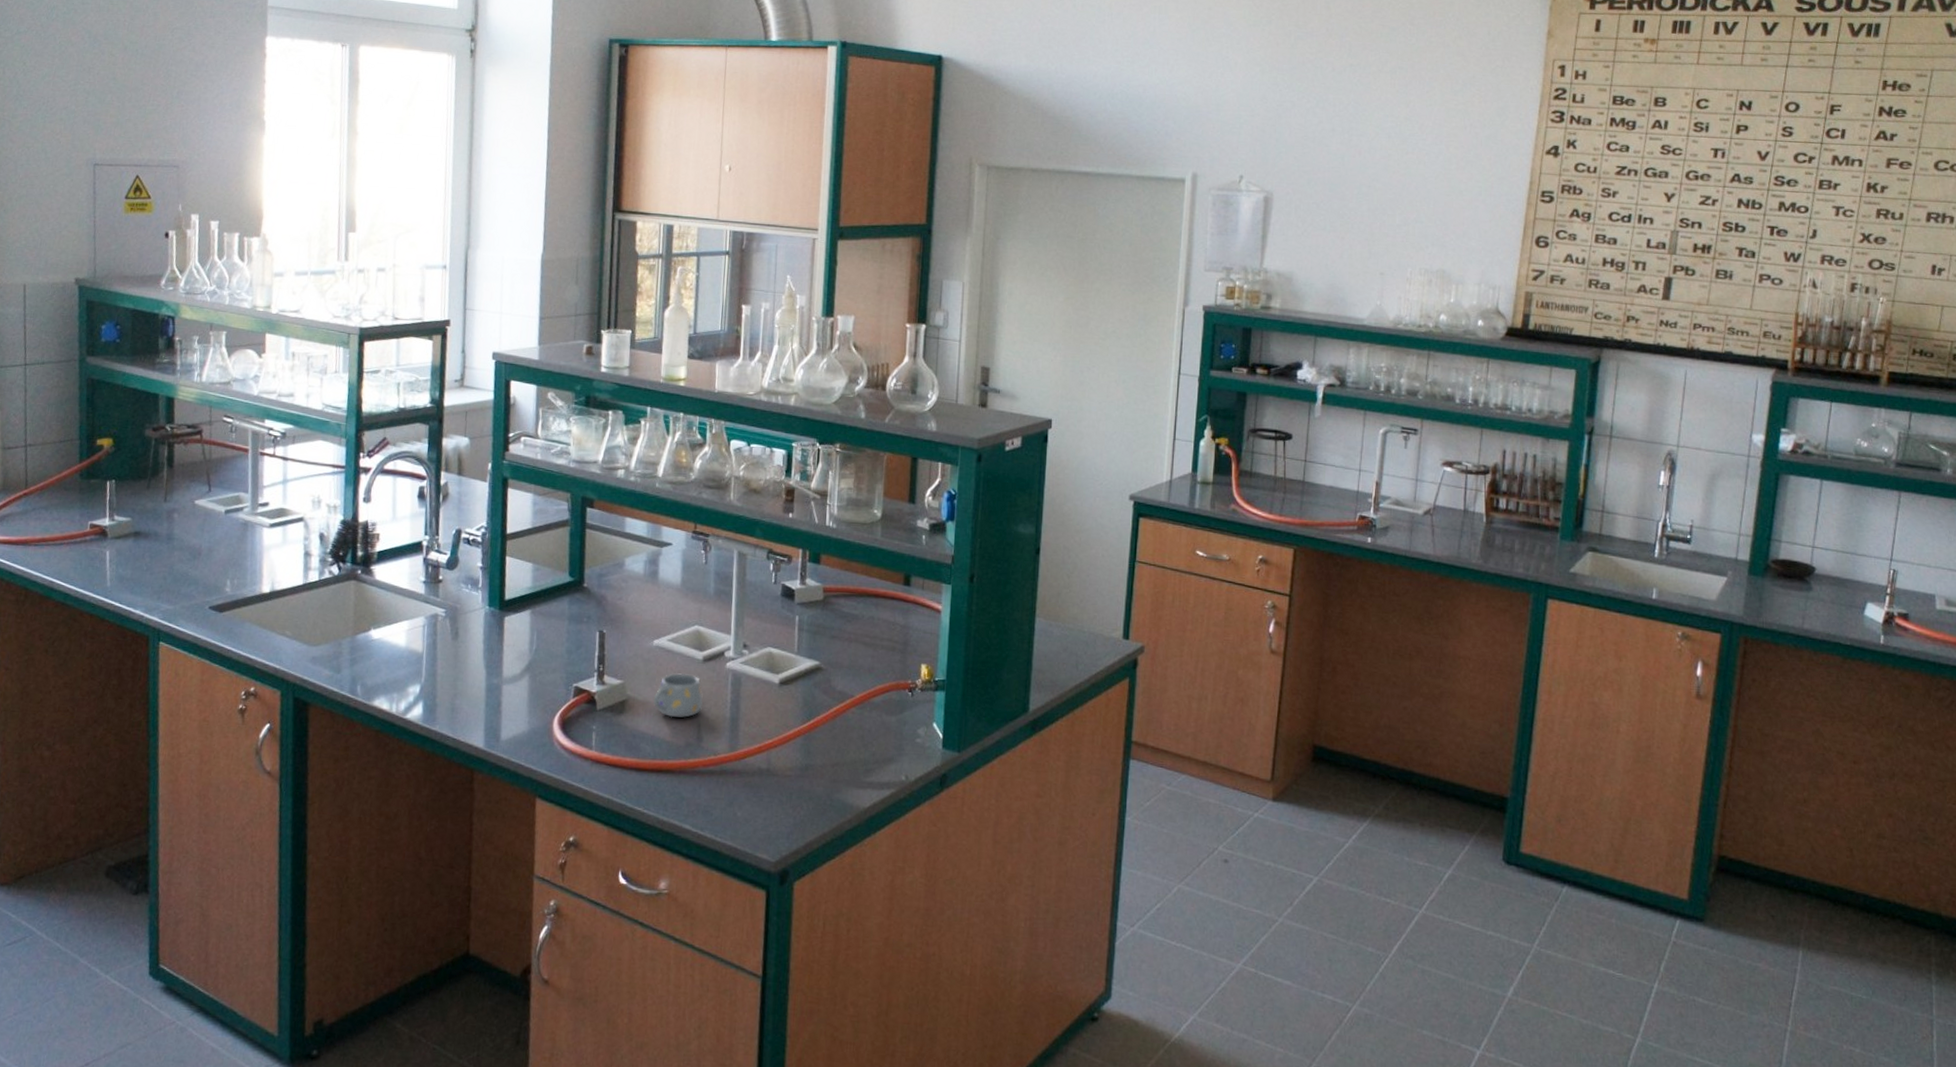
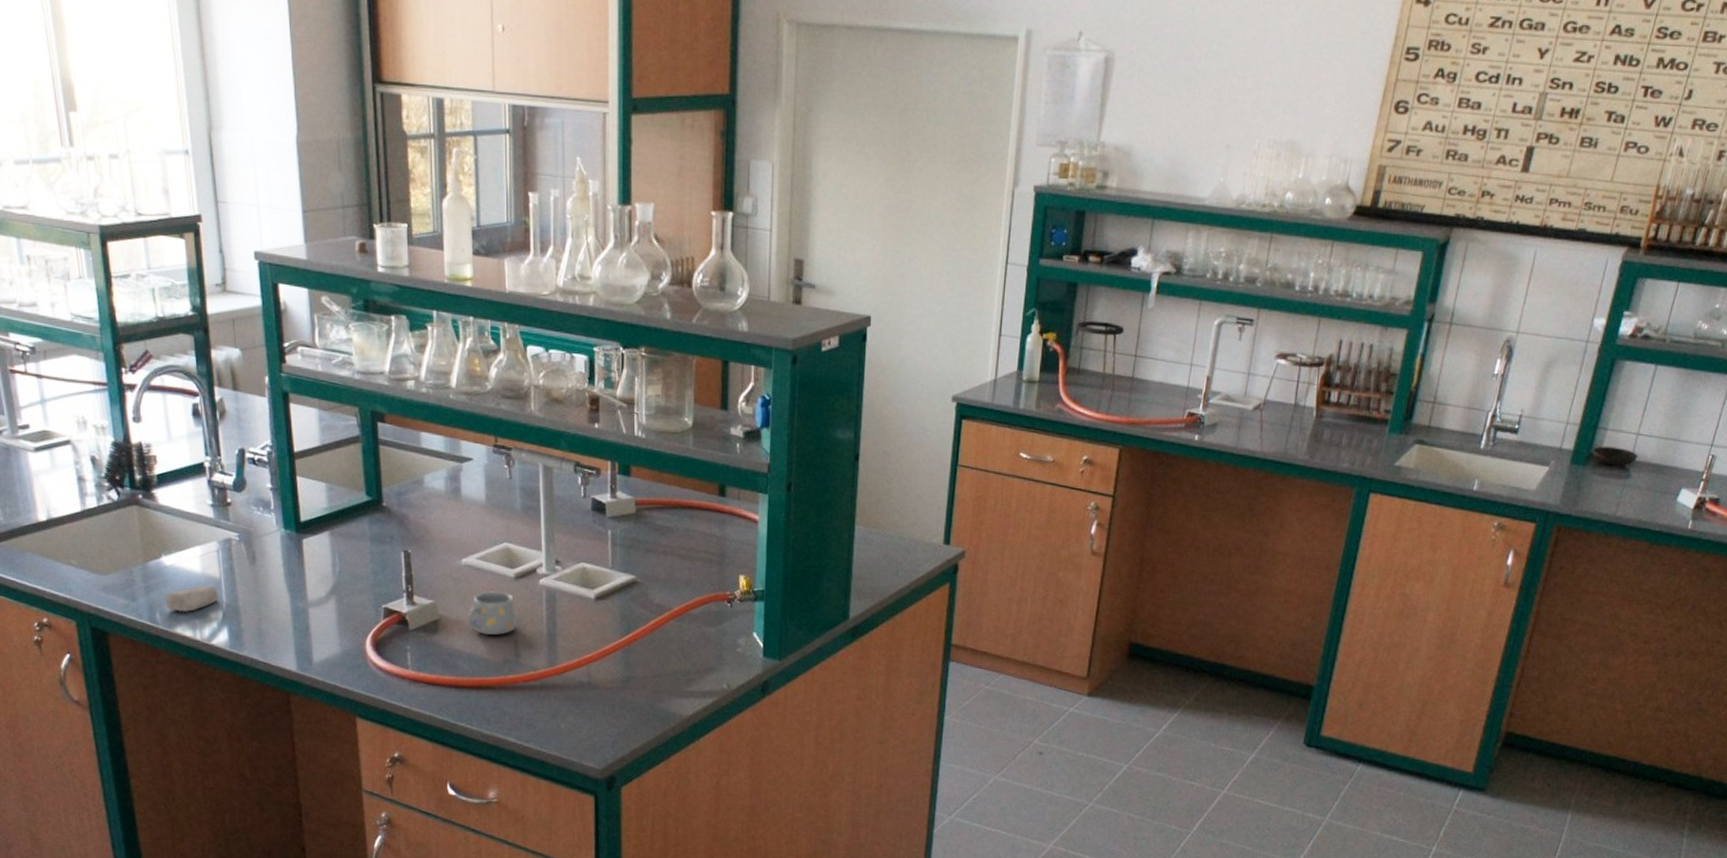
soap bar: none [367,659,419,685] -> present [165,585,220,612]

